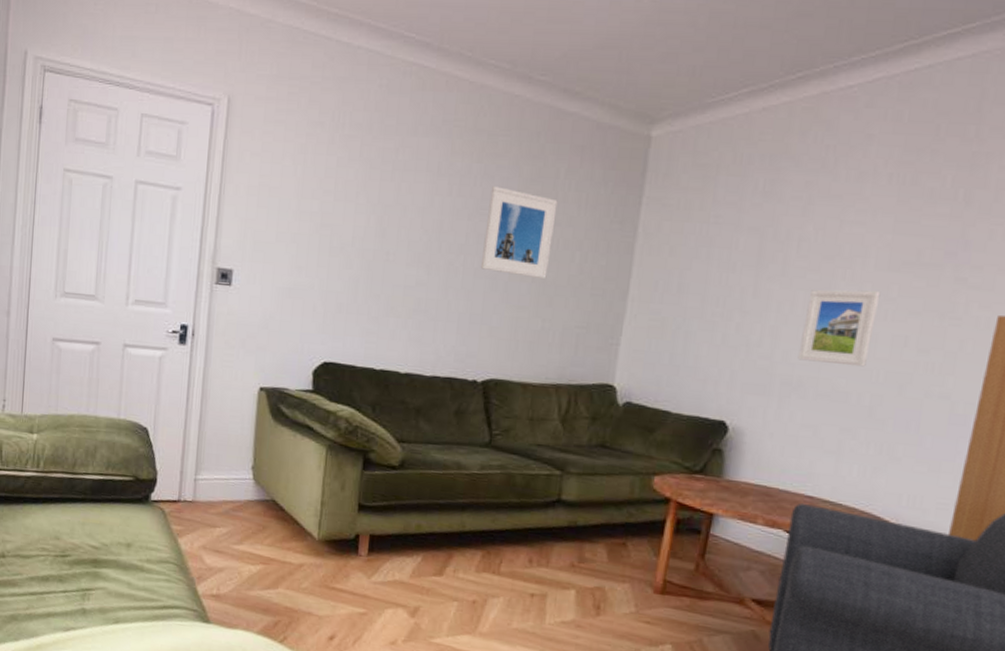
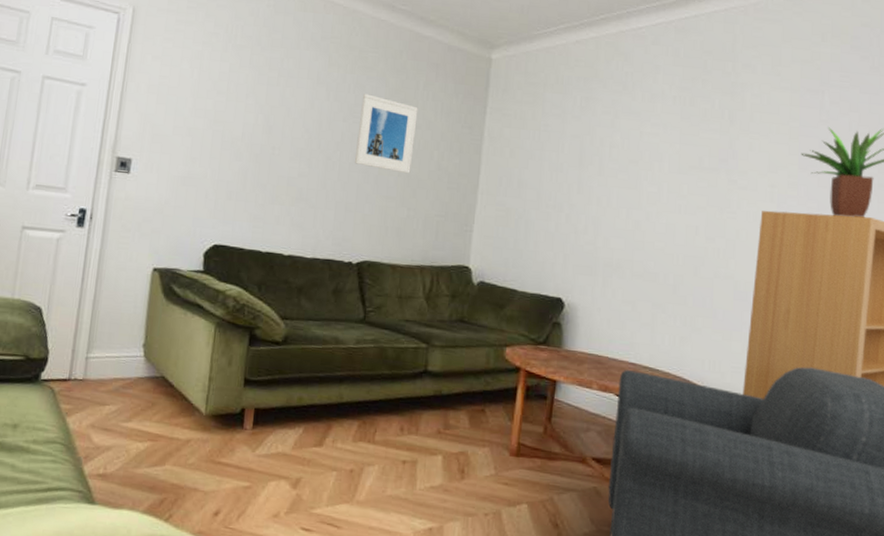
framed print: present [798,289,881,367] -> none [616,187,675,252]

